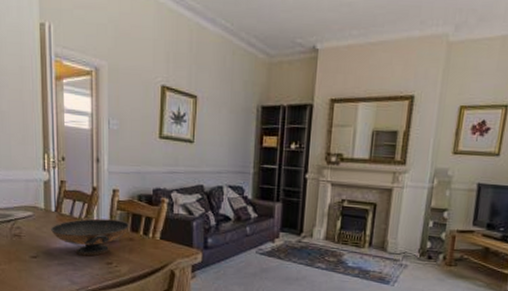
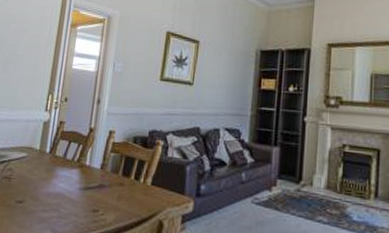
decorative bowl: present [50,216,130,257] -> none [41,159,122,203]

